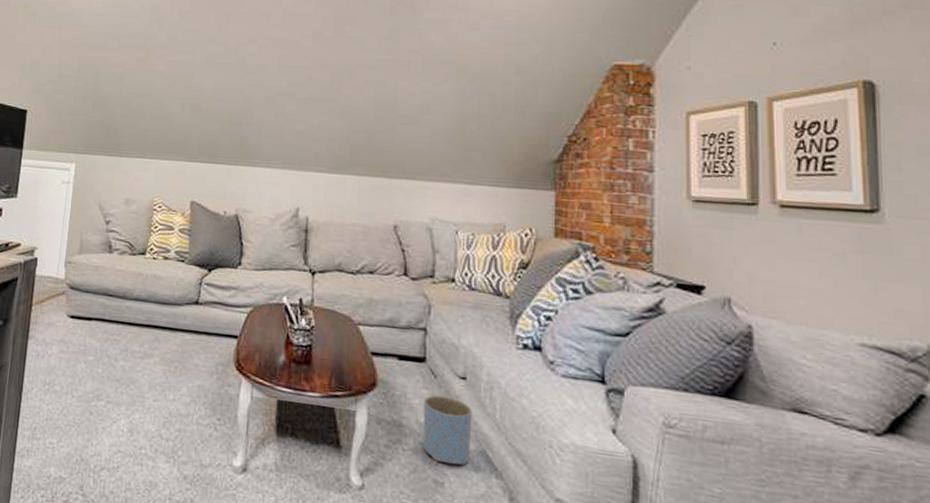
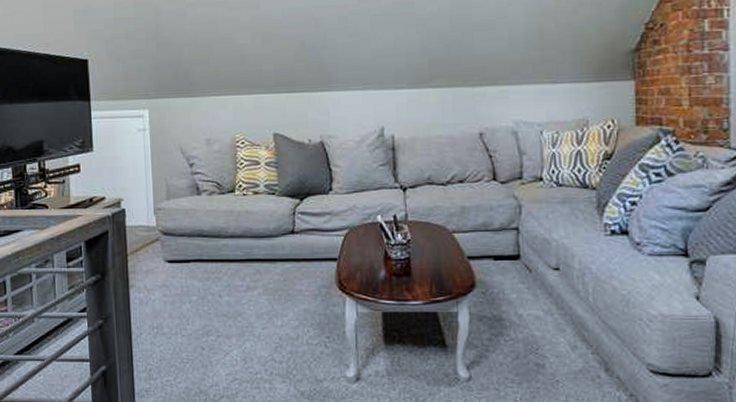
planter: present [422,395,473,466] -> none [520,288,568,348]

